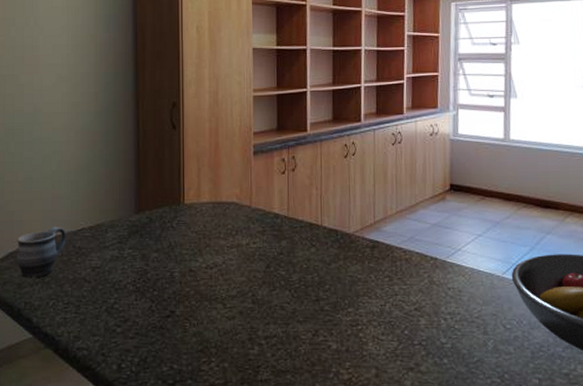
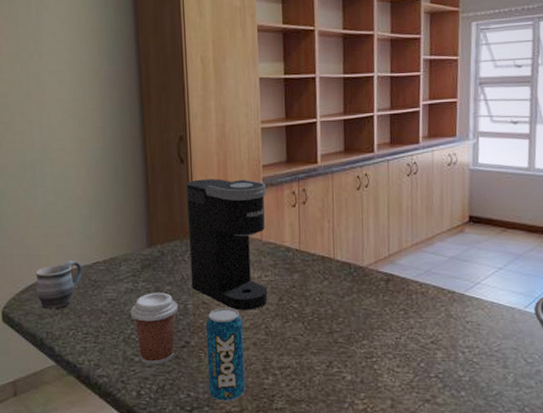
coffee cup: none [115,260,164,335] -> present [131,292,178,364]
coffee maker: none [178,145,256,278] -> present [186,179,268,310]
beverage can: none [192,276,231,374] -> present [205,308,245,401]

